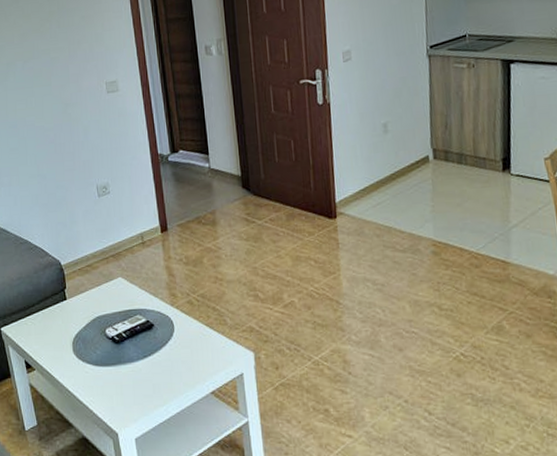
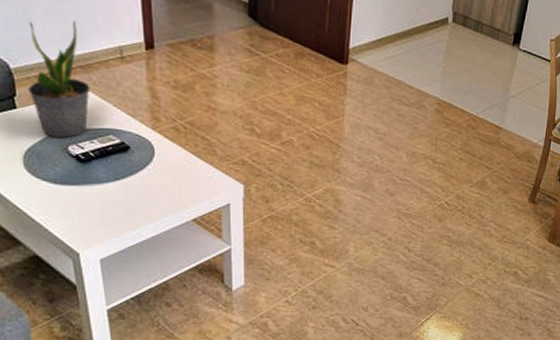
potted plant: none [74,216,121,322] -> present [27,20,90,138]

